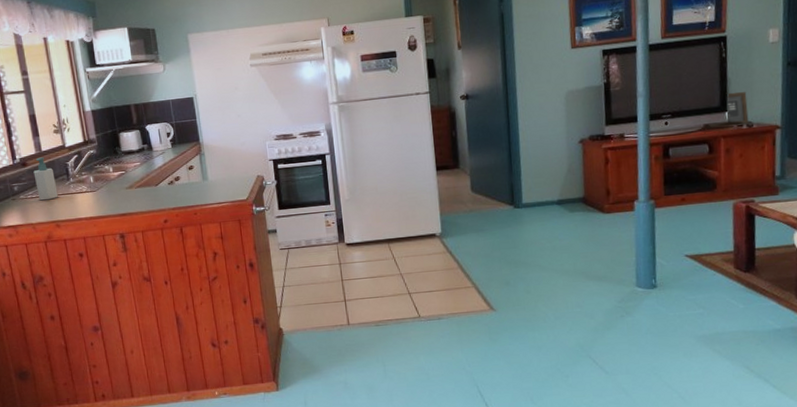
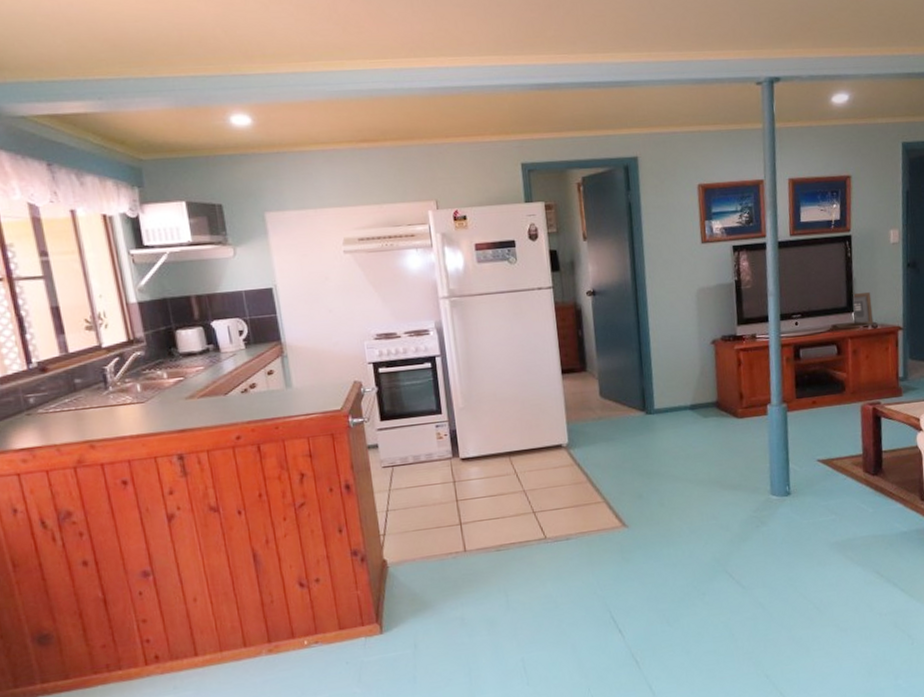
soap bottle: present [33,157,58,201] -> none [57,360,93,416]

